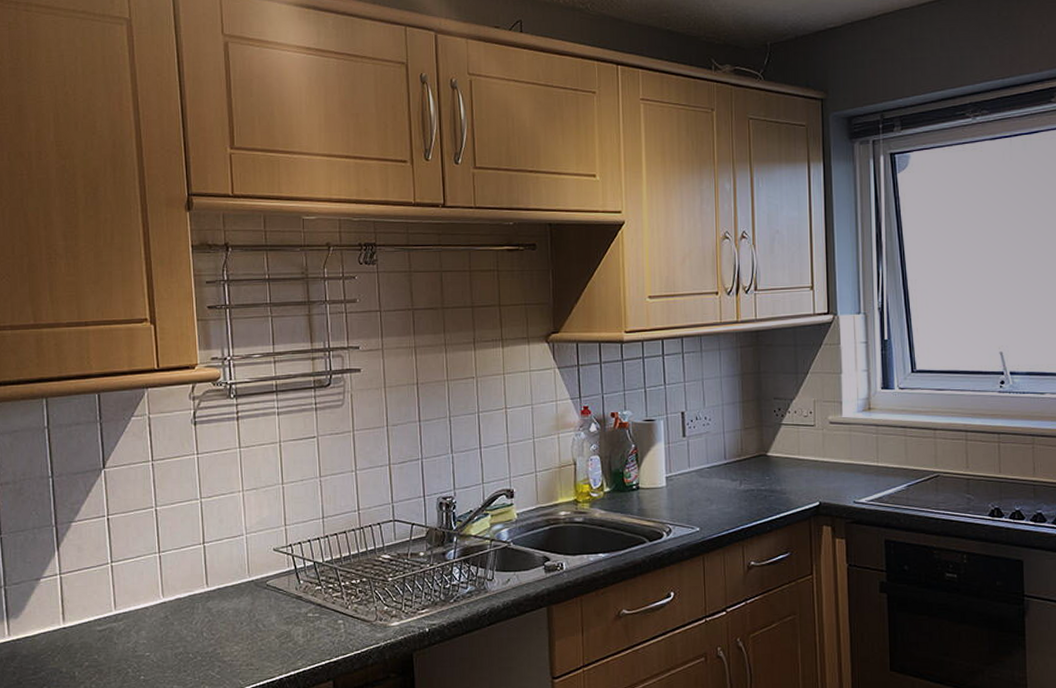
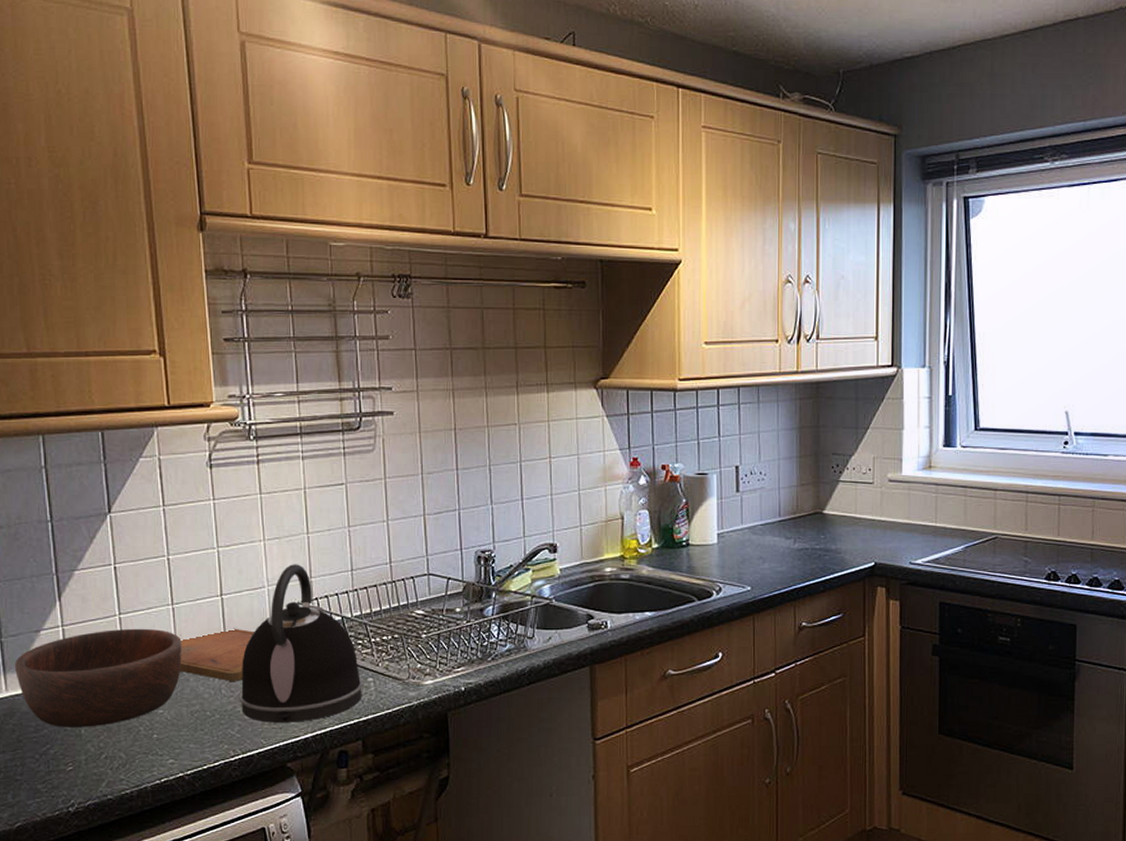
wooden bowl: none [16,575,168,670] -> present [14,628,182,727]
cutting board: none [164,574,233,625] -> present [178,628,254,681]
kettle: none [219,513,334,664] -> present [239,564,363,723]

